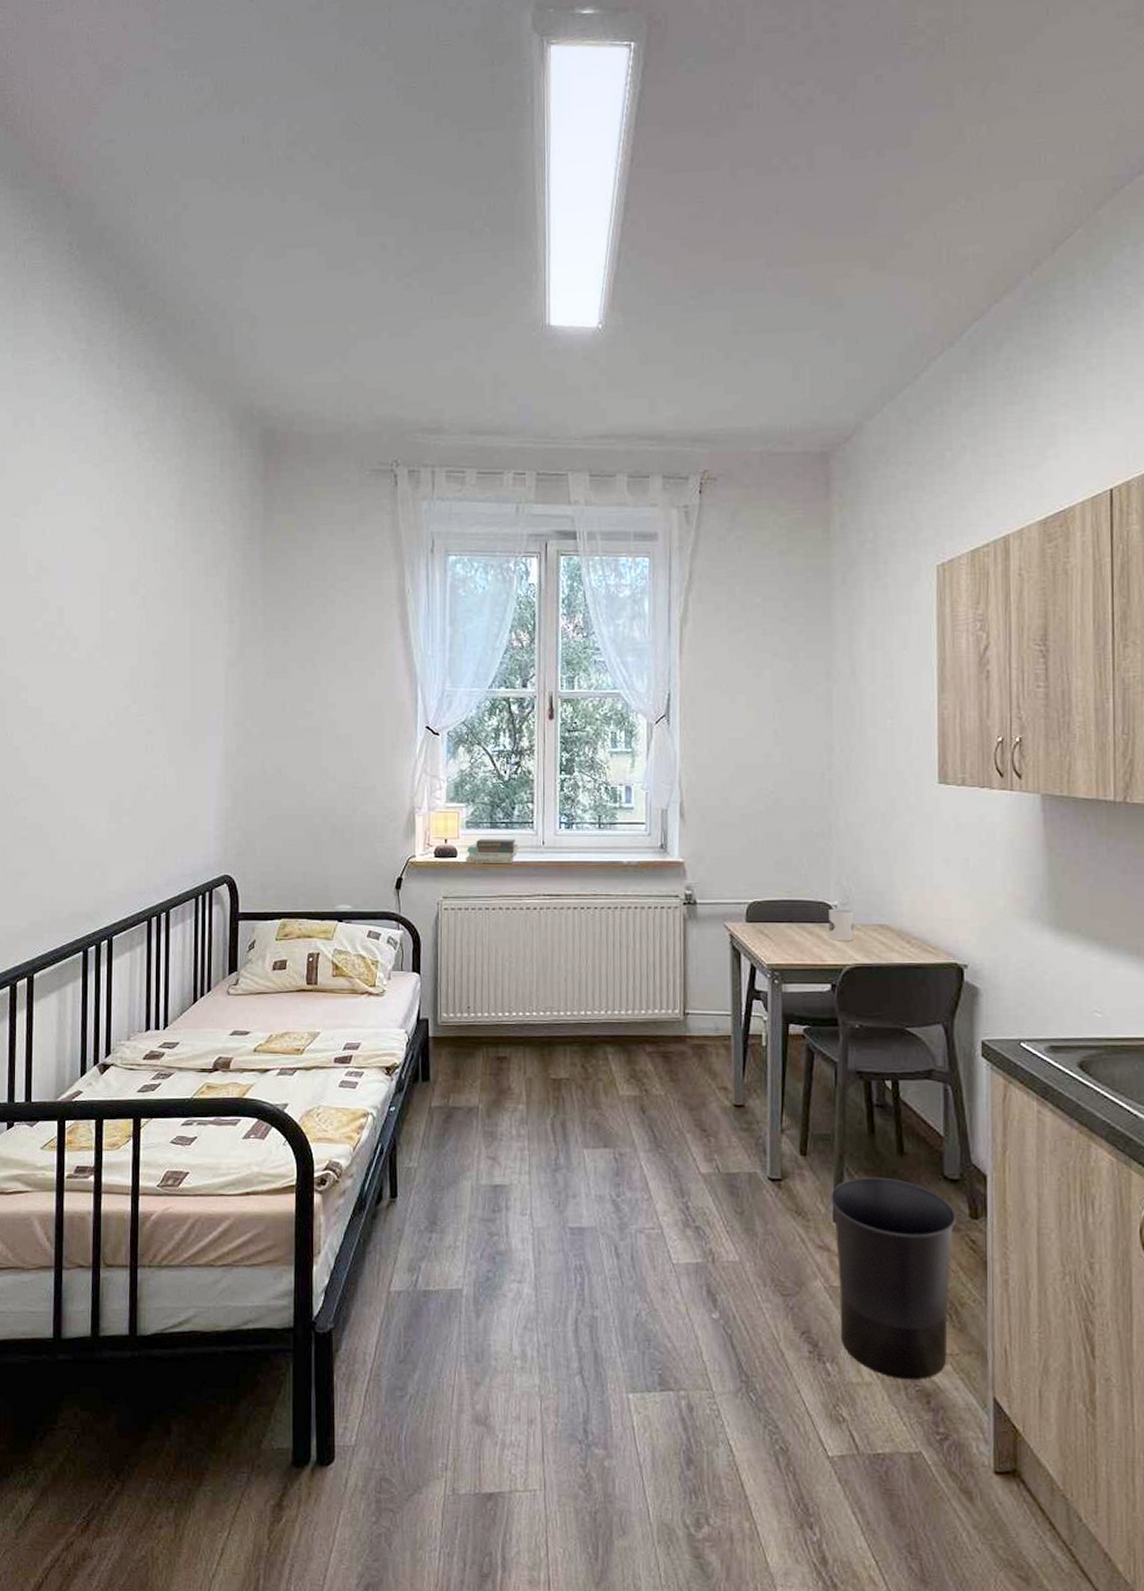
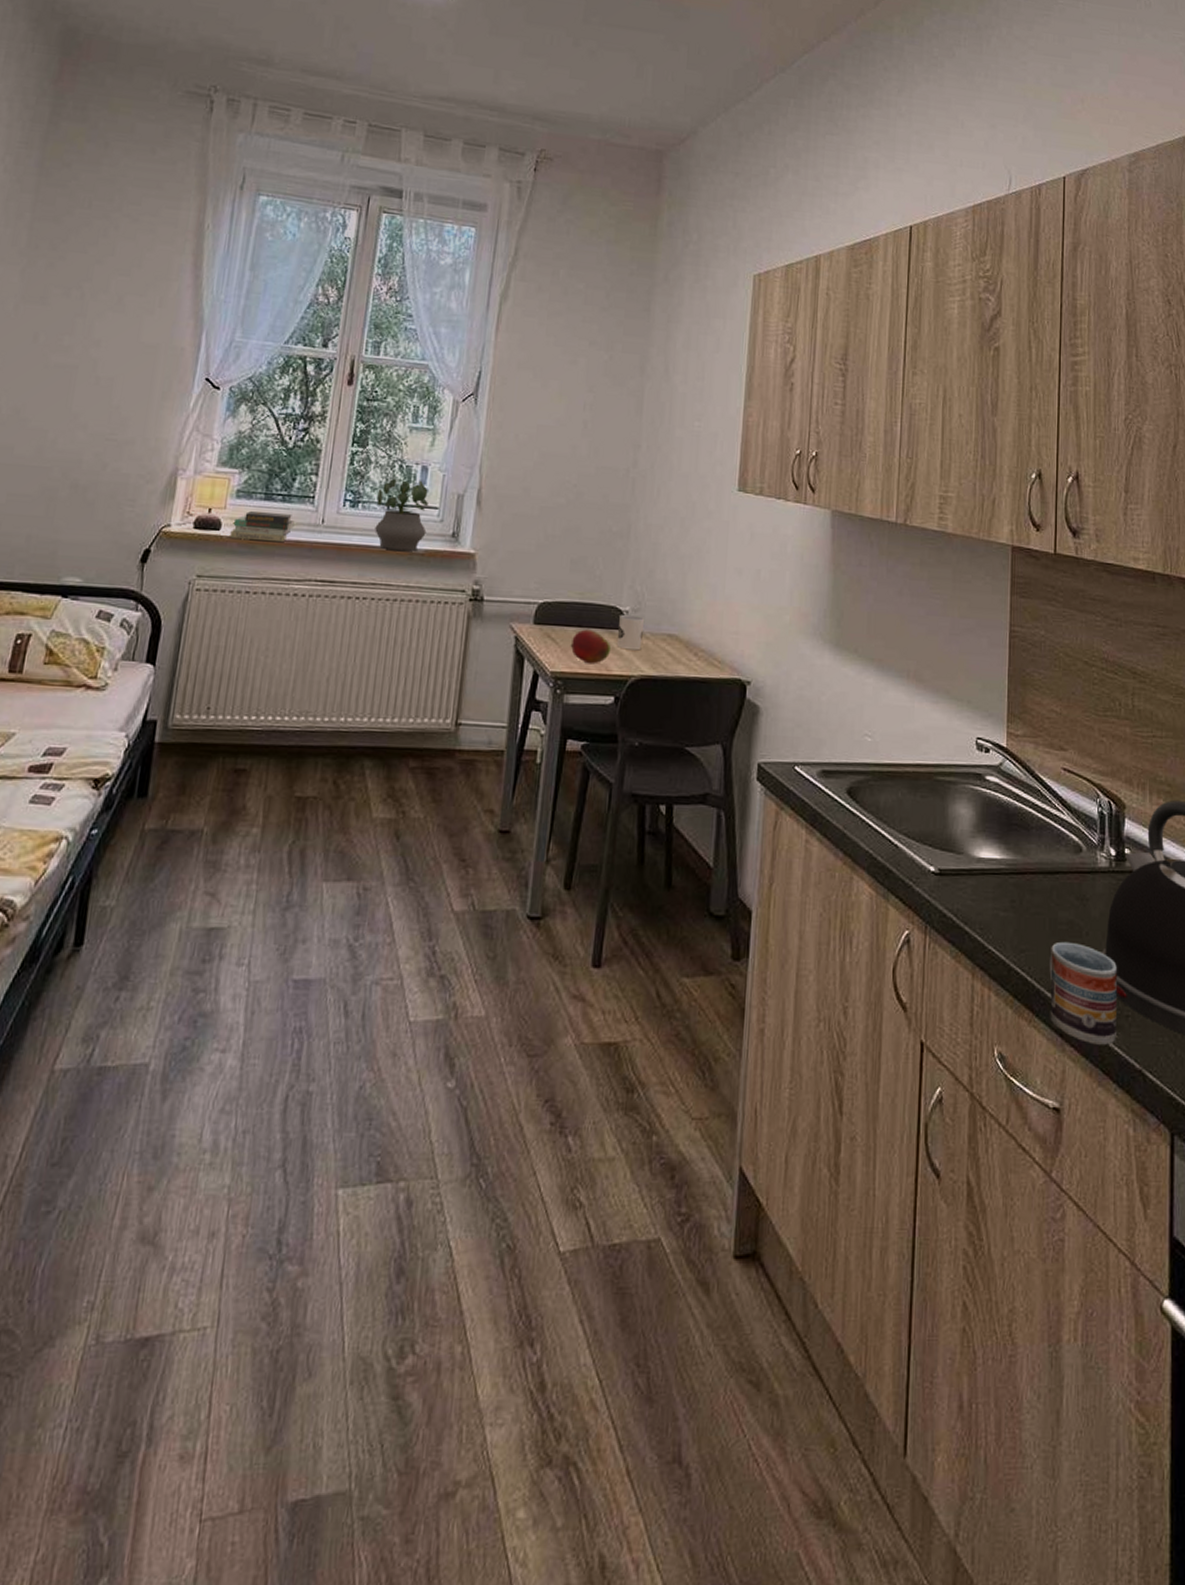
potted plant: none [588,799,637,865] -> present [375,479,428,552]
fruit: none [783,924,824,956] -> present [570,629,612,665]
waste bin: present [831,1177,956,1380] -> none [586,914,718,1152]

